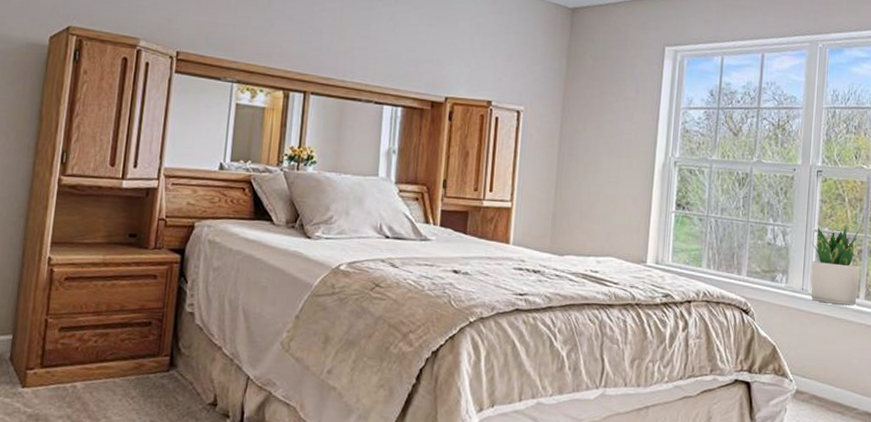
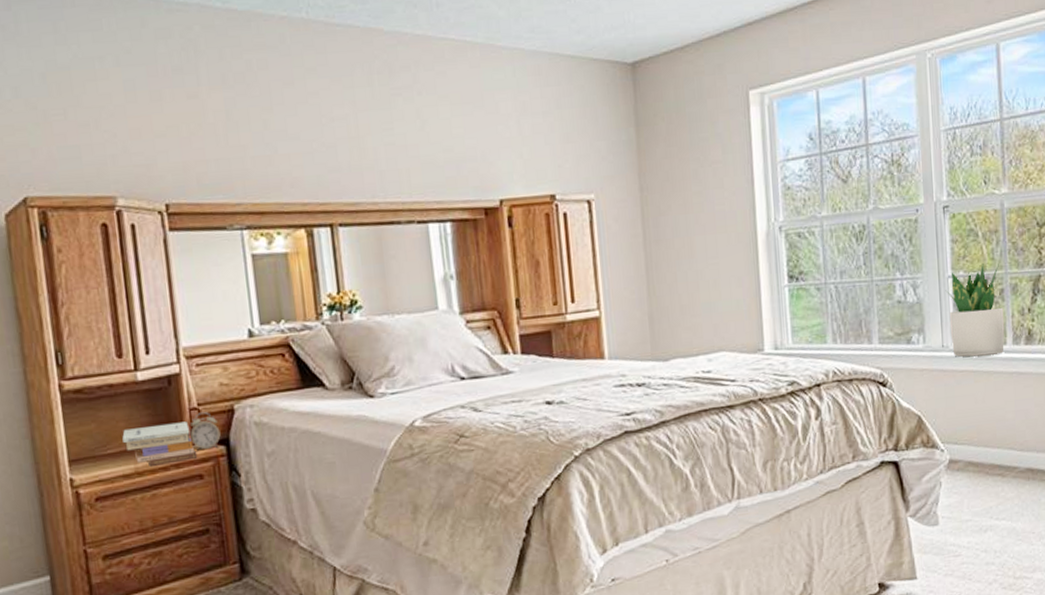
books: none [99,225,156,262] -> present [122,421,198,468]
alarm clock: none [153,223,179,255] -> present [189,412,221,451]

